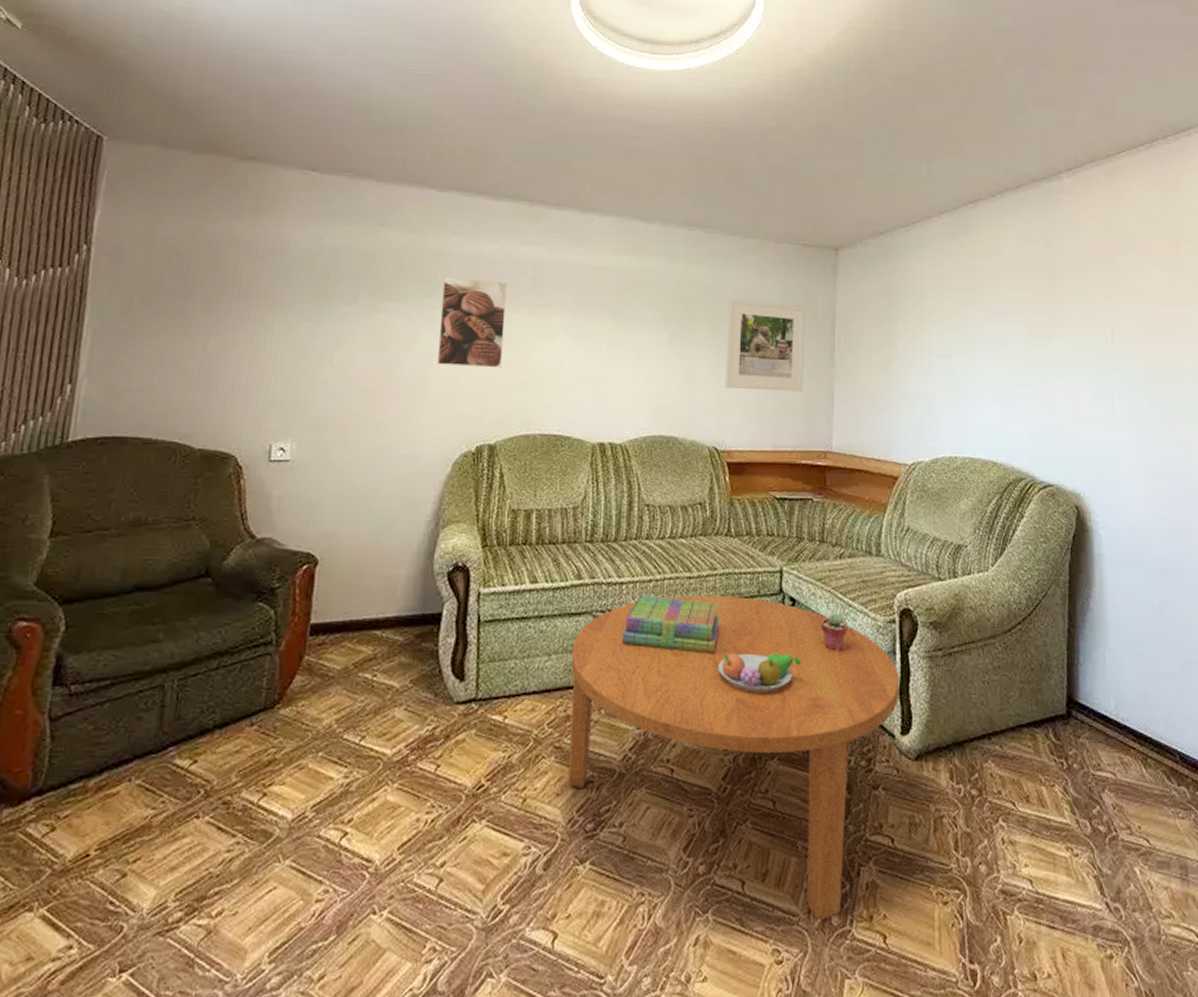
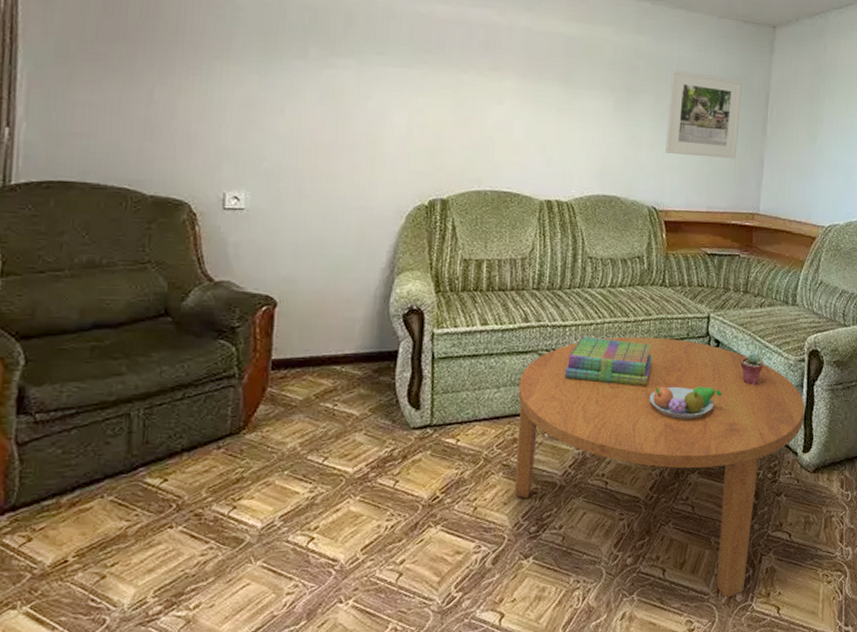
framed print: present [436,276,507,368] -> none [389,34,459,127]

